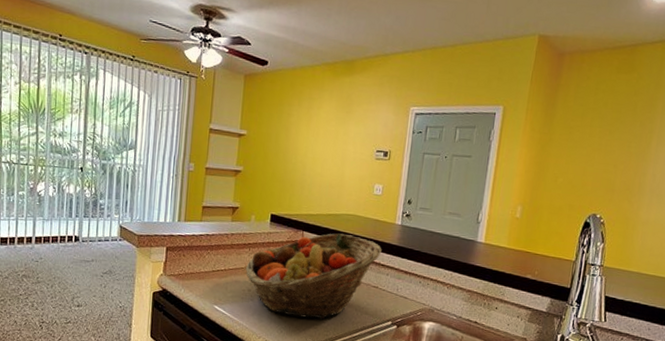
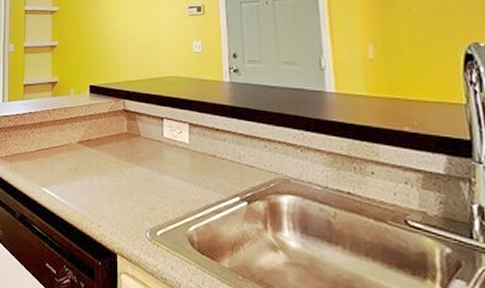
fruit basket: present [245,233,382,320] -> none [69,99,213,198]

